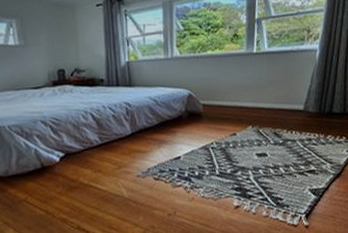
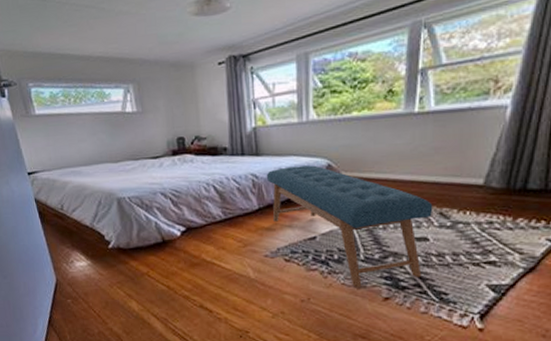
bench: none [138,95,270,199] -> present [266,165,433,287]

